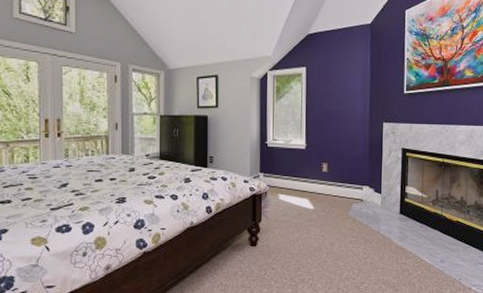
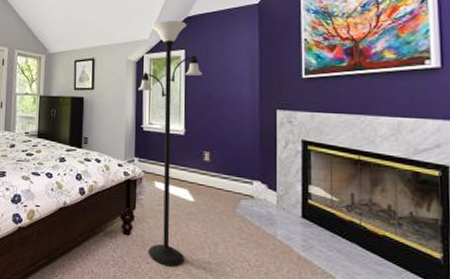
floor lamp: none [262,37,322,269] -> present [138,20,203,267]

